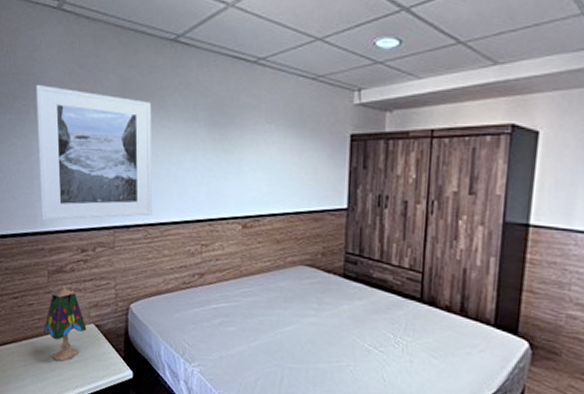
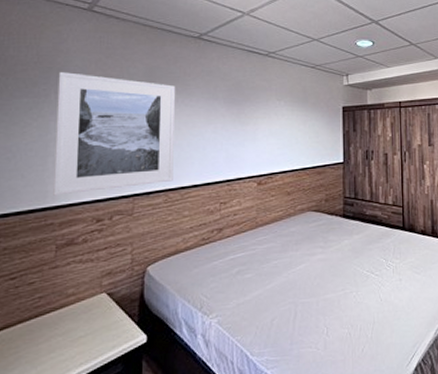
table lamp: present [44,285,87,361] -> none [45,257,97,340]

